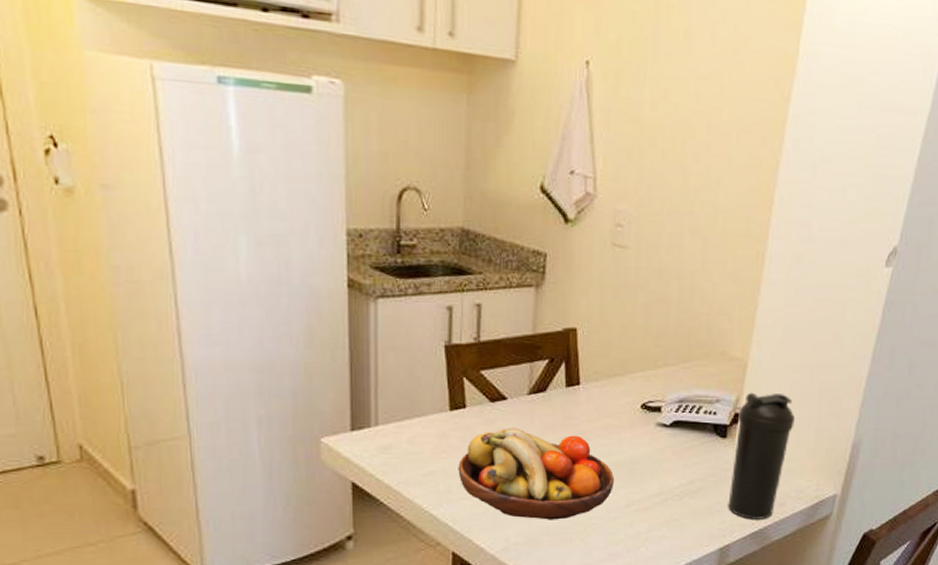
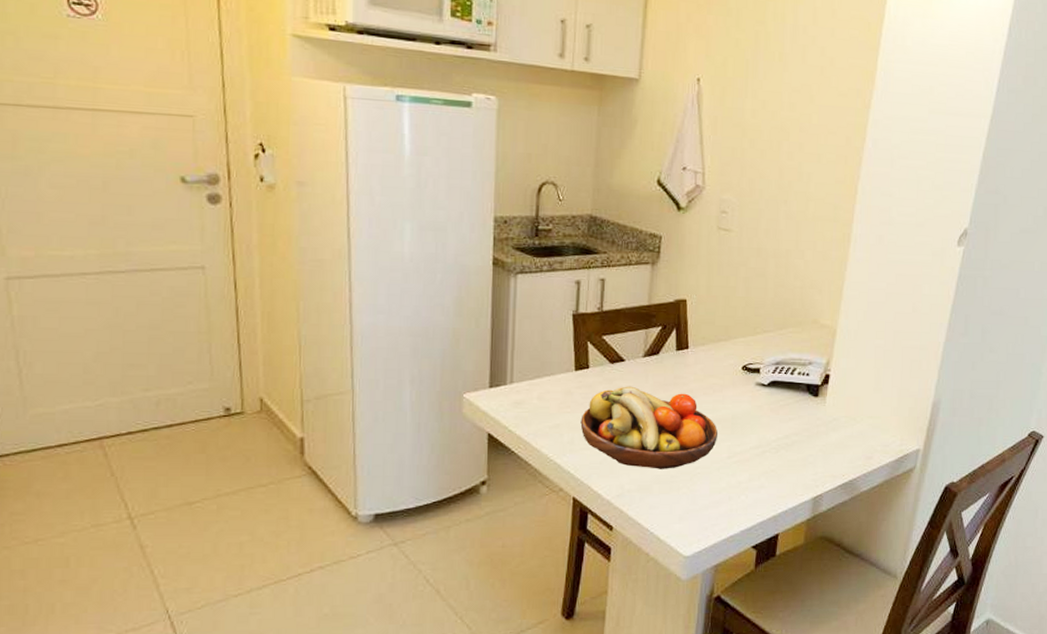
water bottle: present [728,392,795,521] -> none [820,356,879,472]

